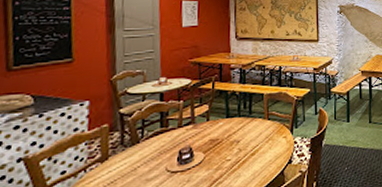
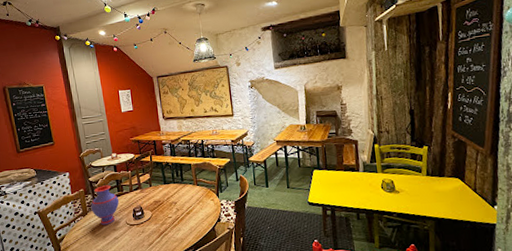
vase: none [115,118,161,175] -> present [91,185,120,226]

